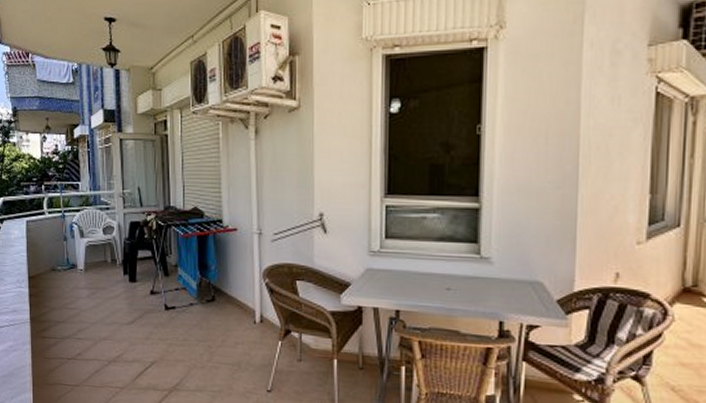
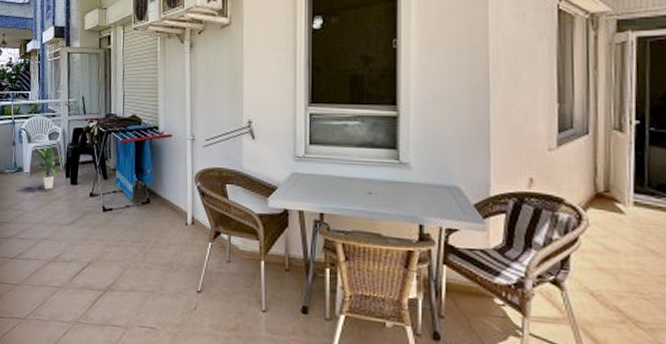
indoor plant: none [82,242,122,288] -> present [28,147,65,190]

